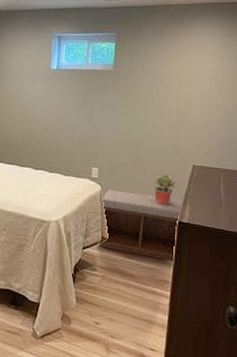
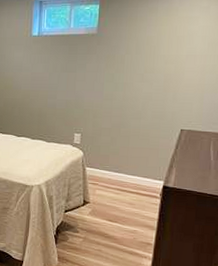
bench: present [100,189,185,261] -> none [82,155,171,225]
potted plant: present [154,174,178,205] -> none [138,139,164,170]

